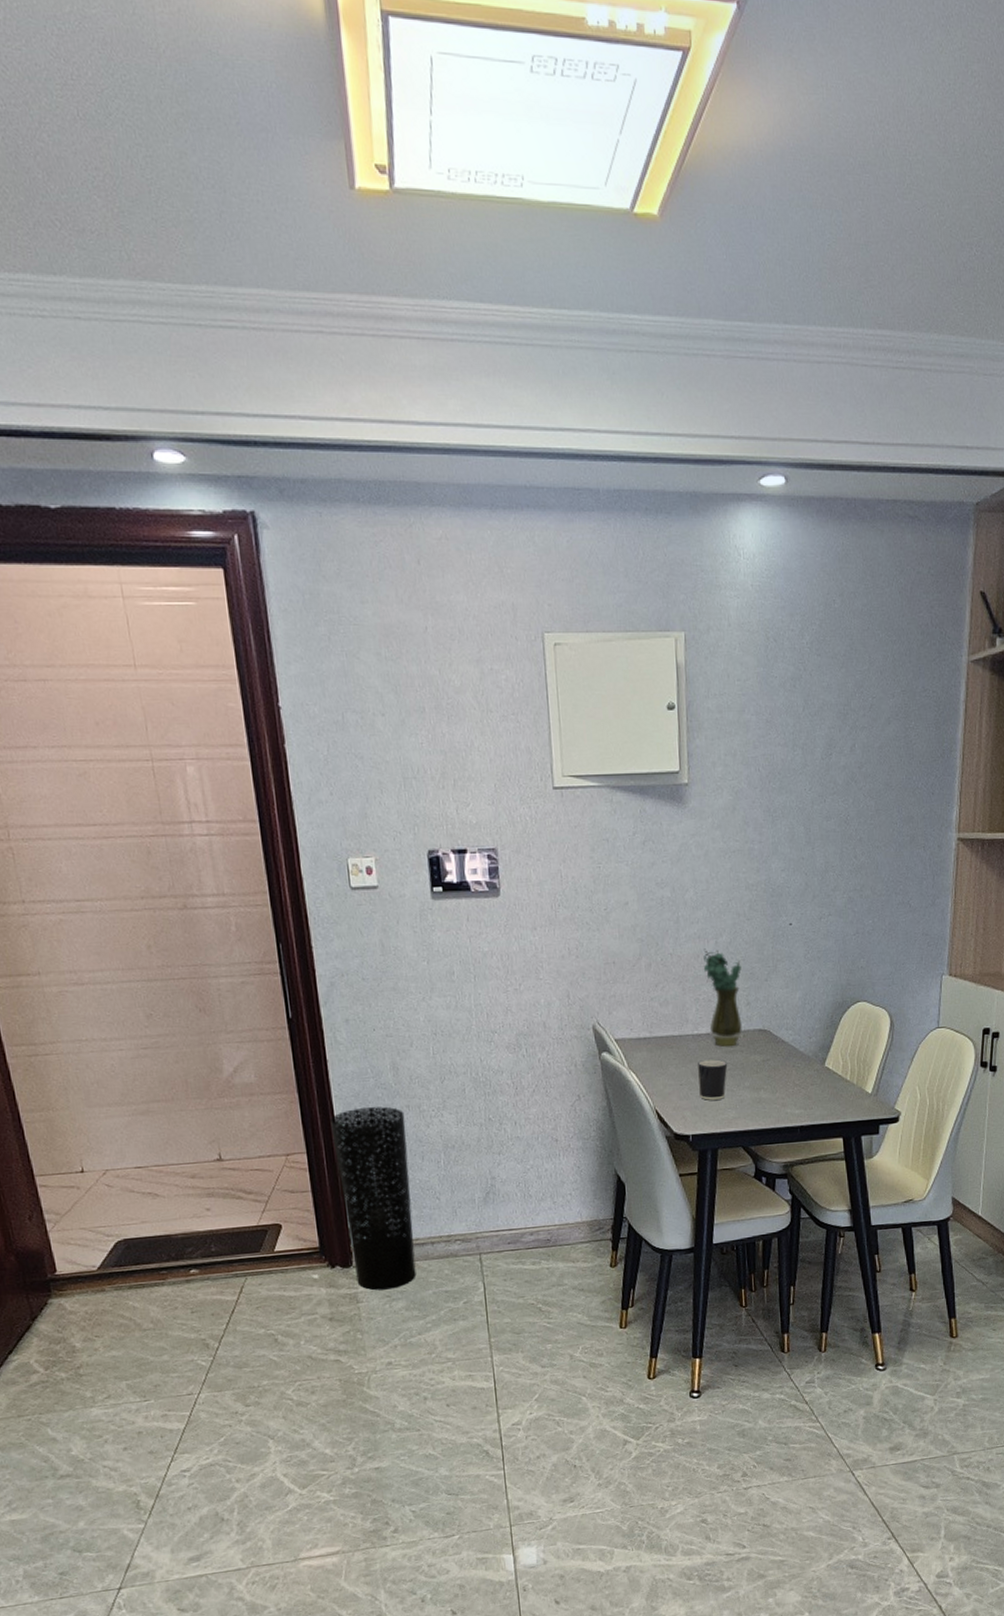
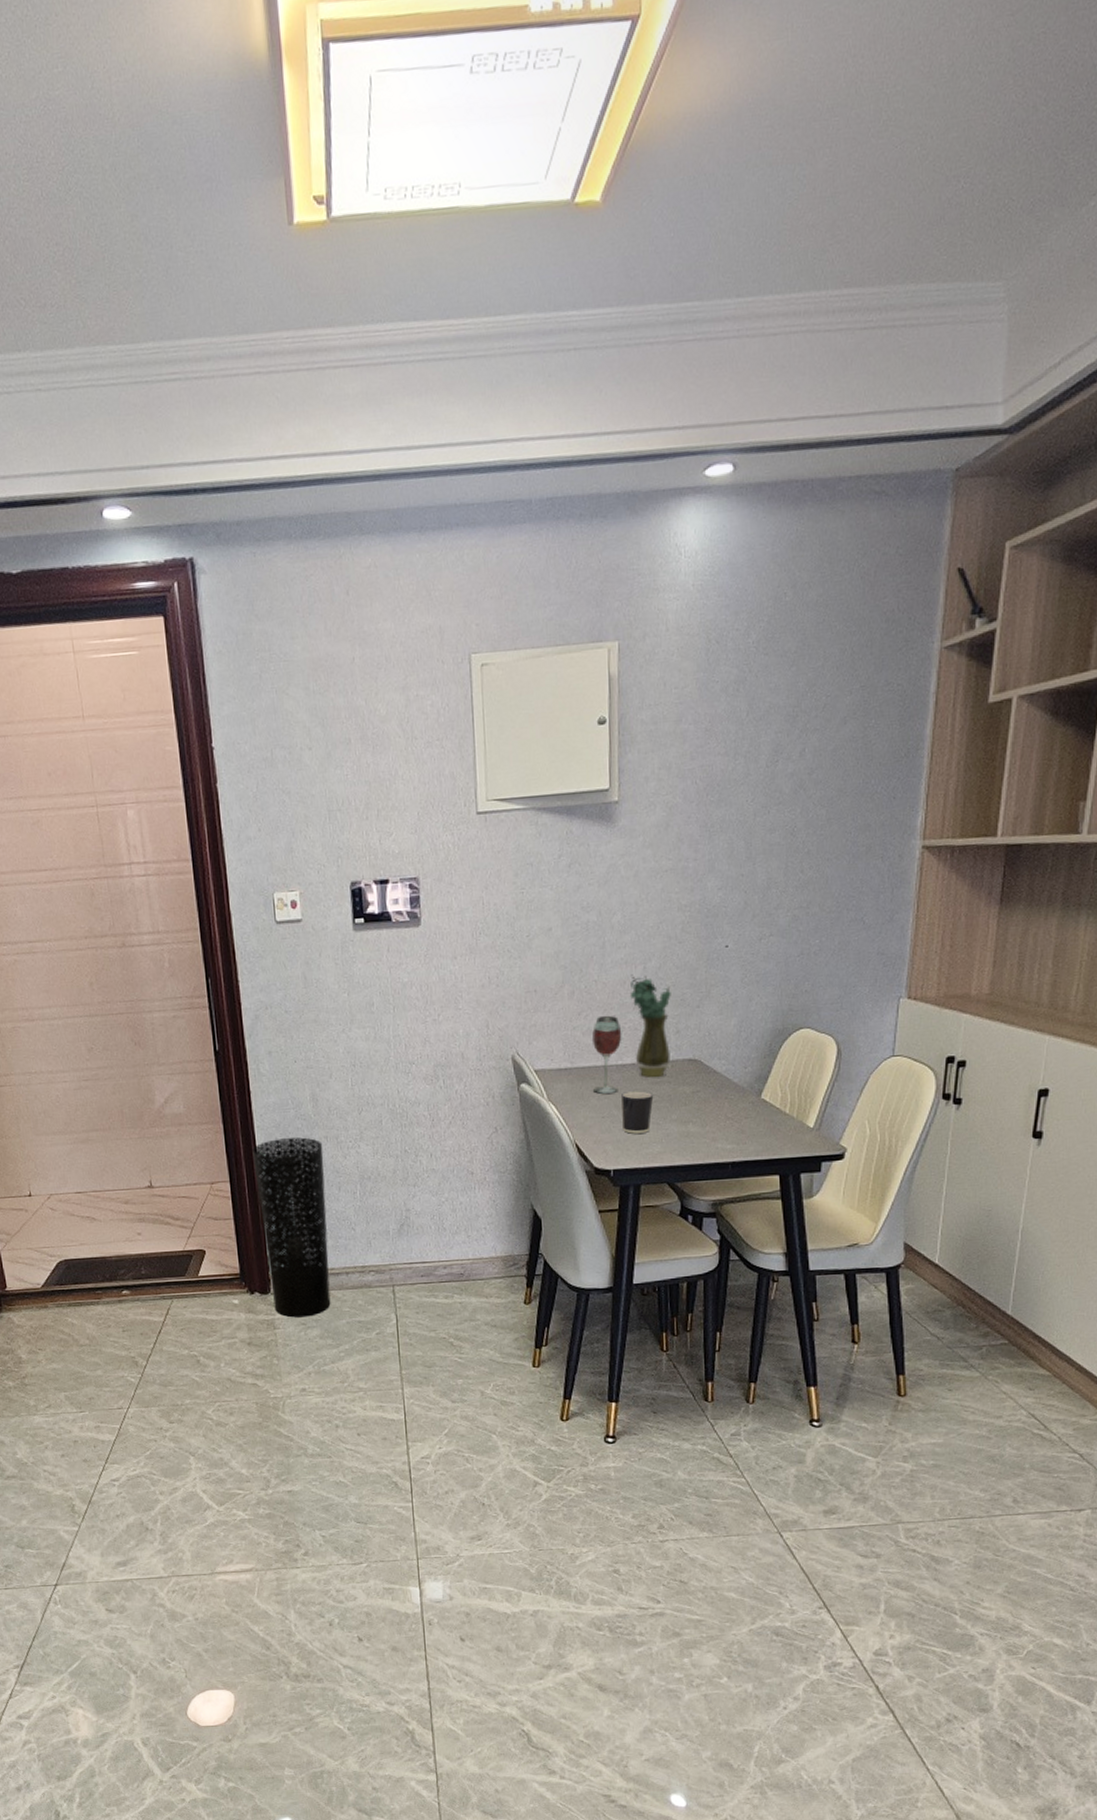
wineglass: none [668,987,697,1062] -> present [591,1015,622,1094]

